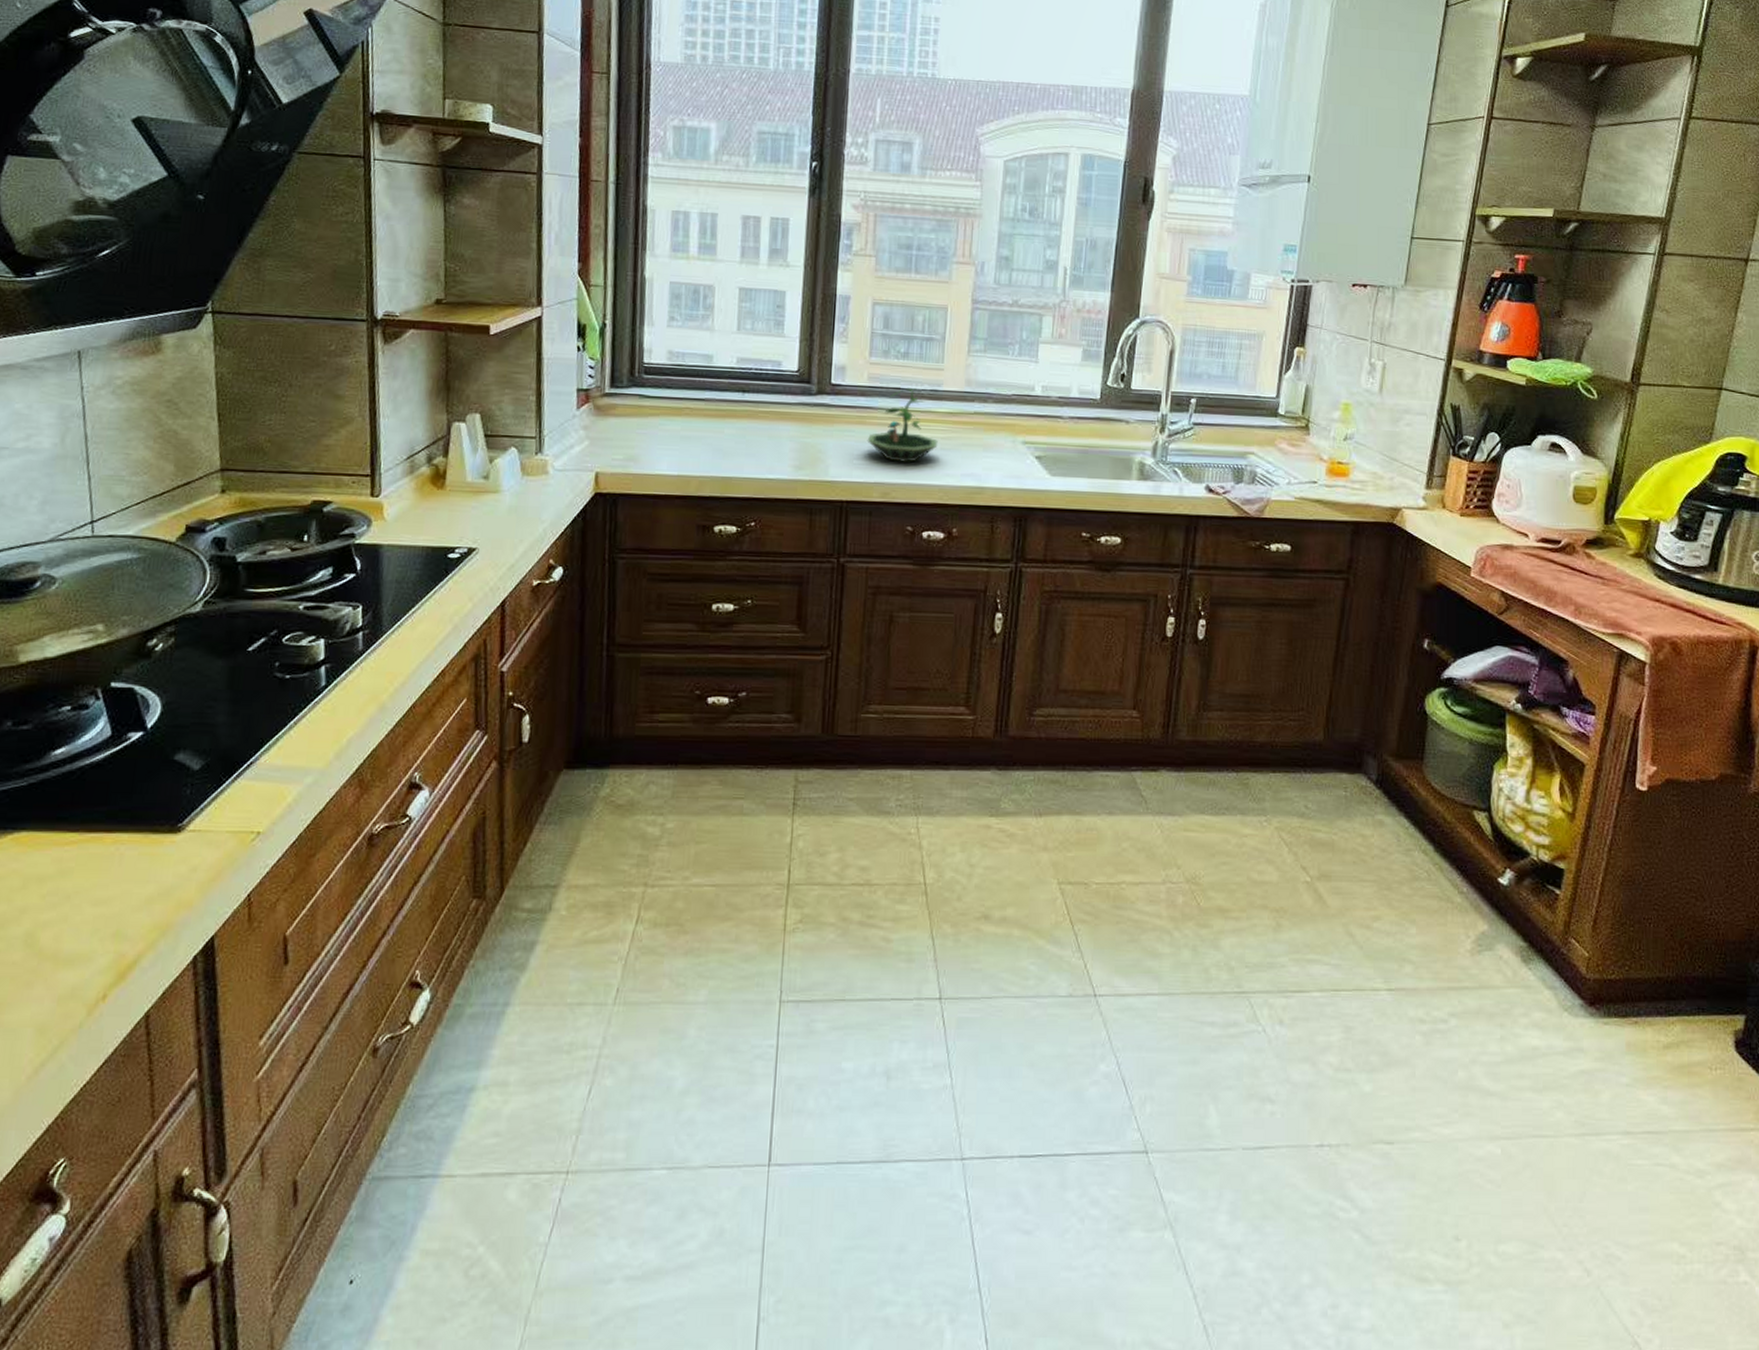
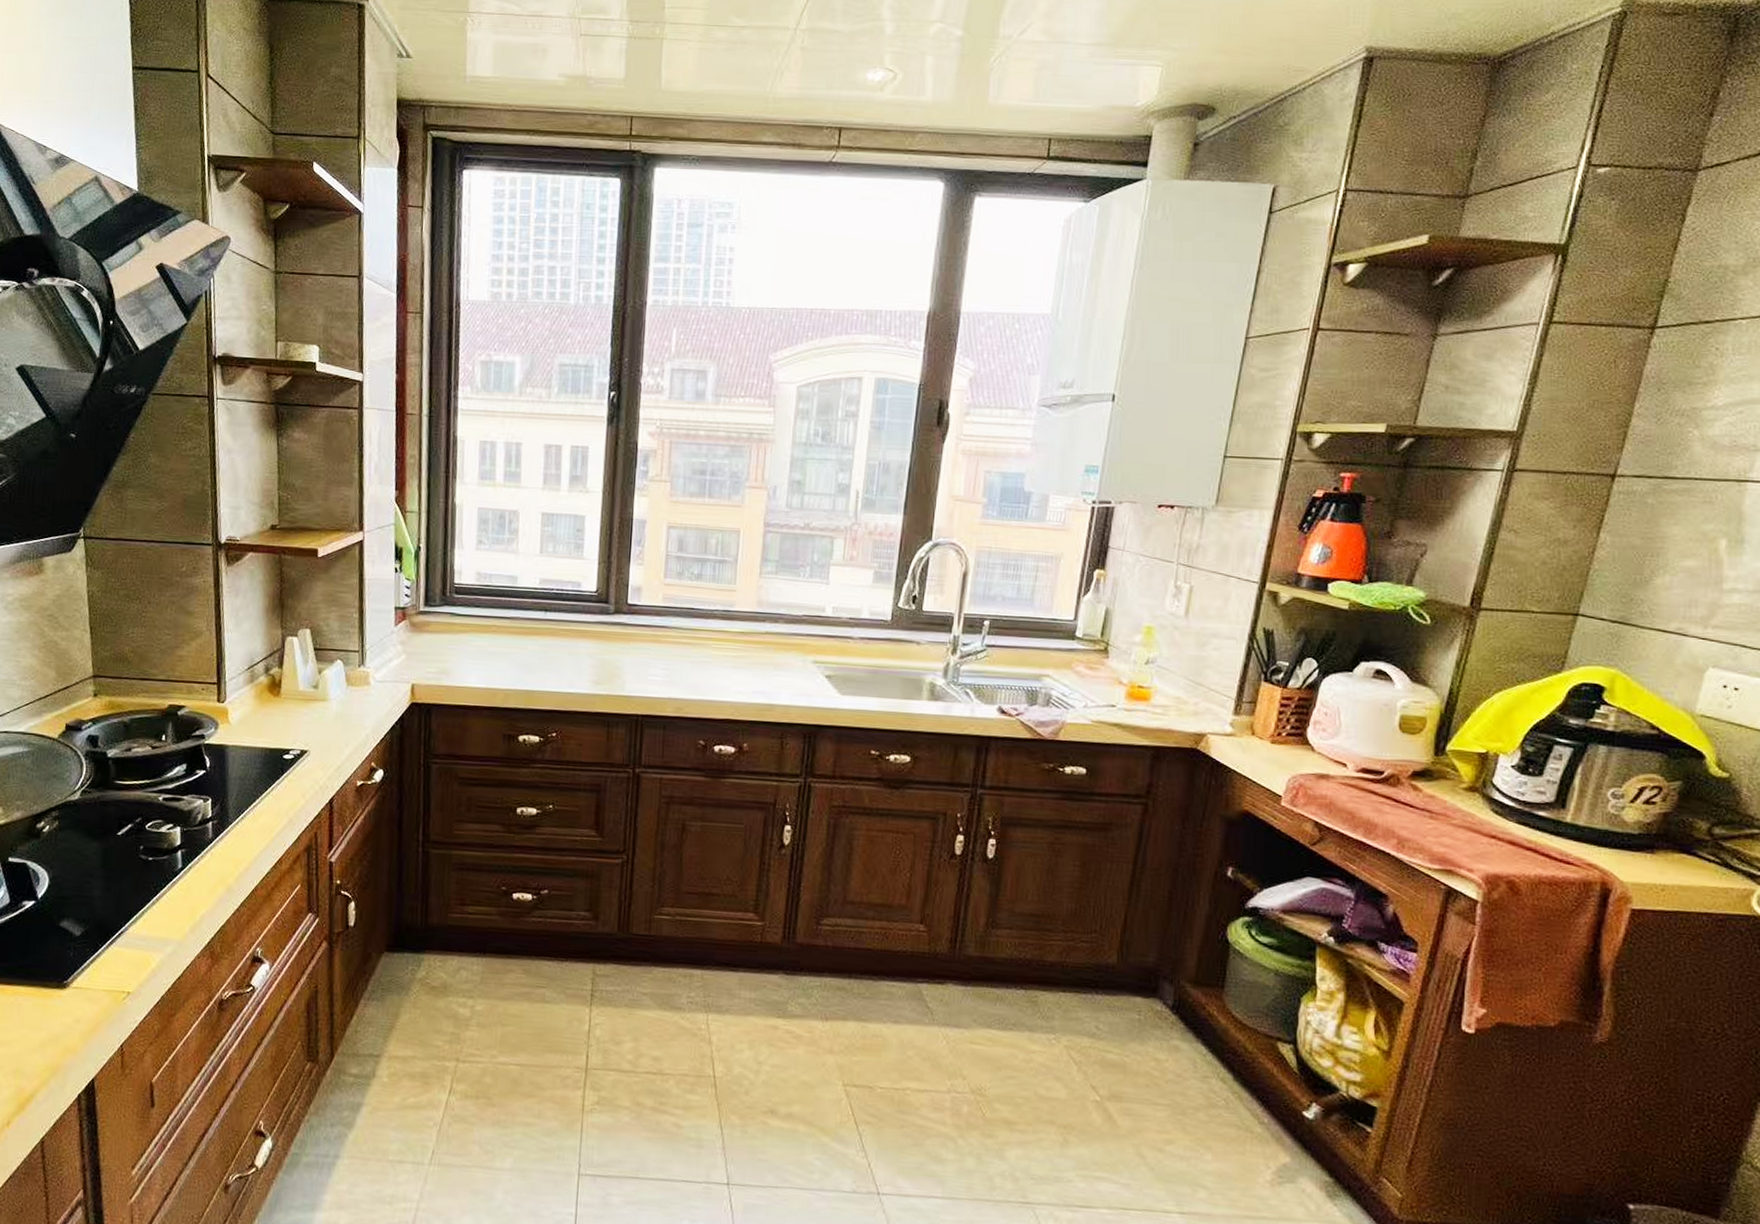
terrarium: present [867,387,938,463] -> none [661,607,730,680]

